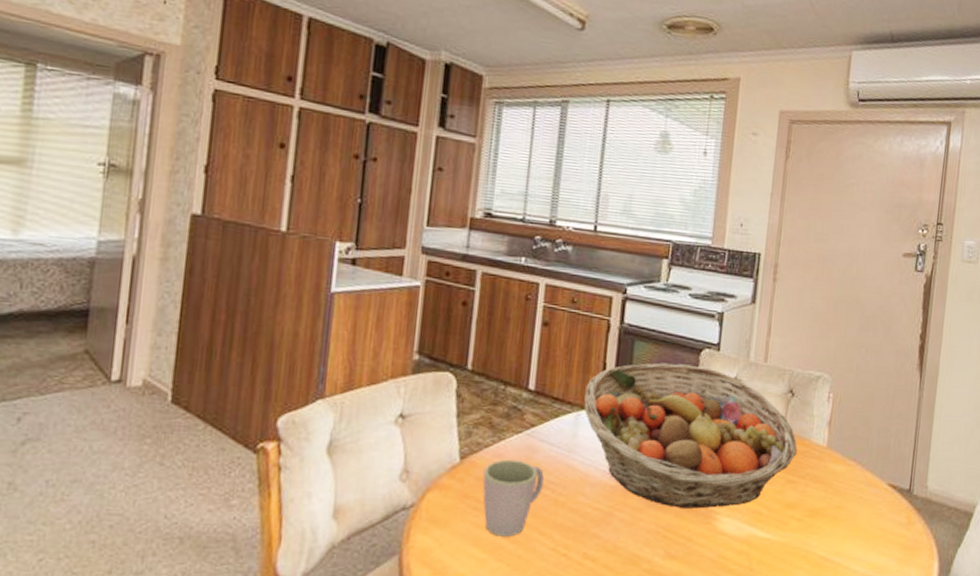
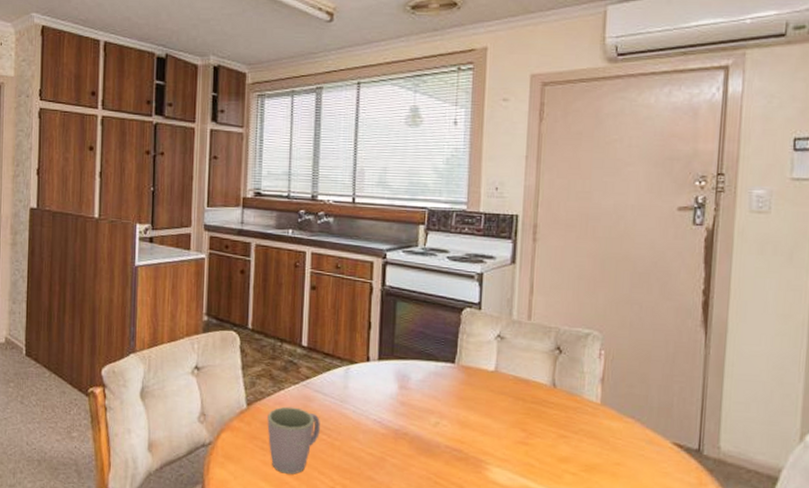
fruit basket: present [584,362,798,509] -> none [352,321,568,458]

